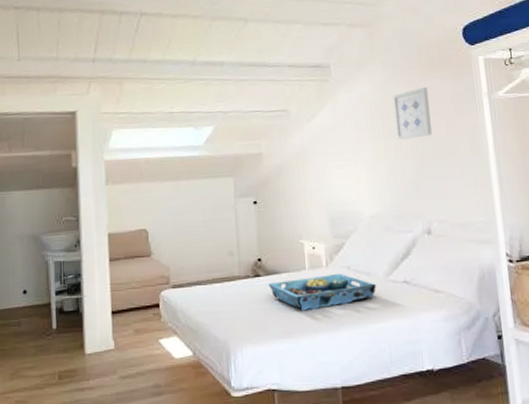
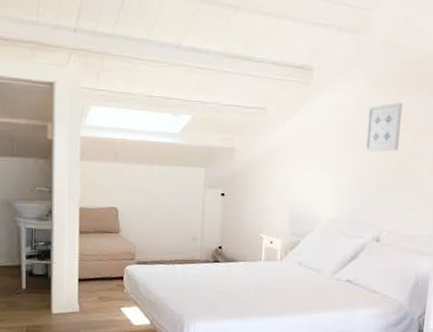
serving tray: present [268,273,376,311] -> none [225,267,322,297]

